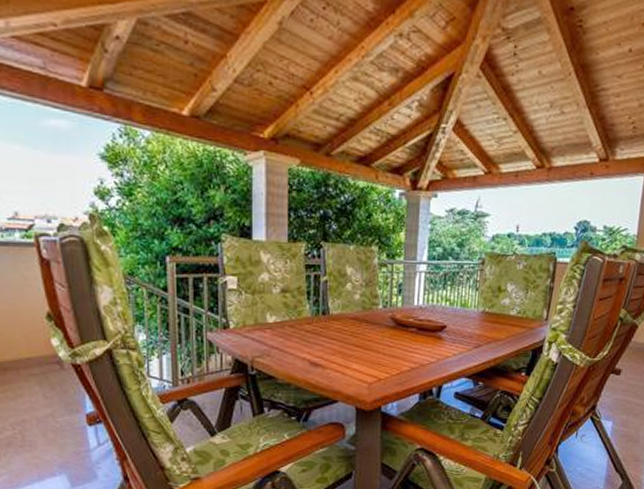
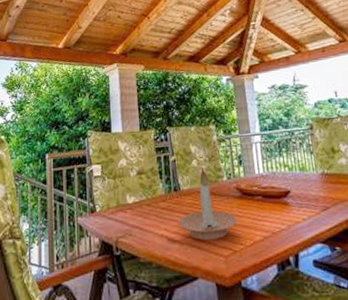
candle holder: none [323,292,387,366] -> present [178,167,237,240]

